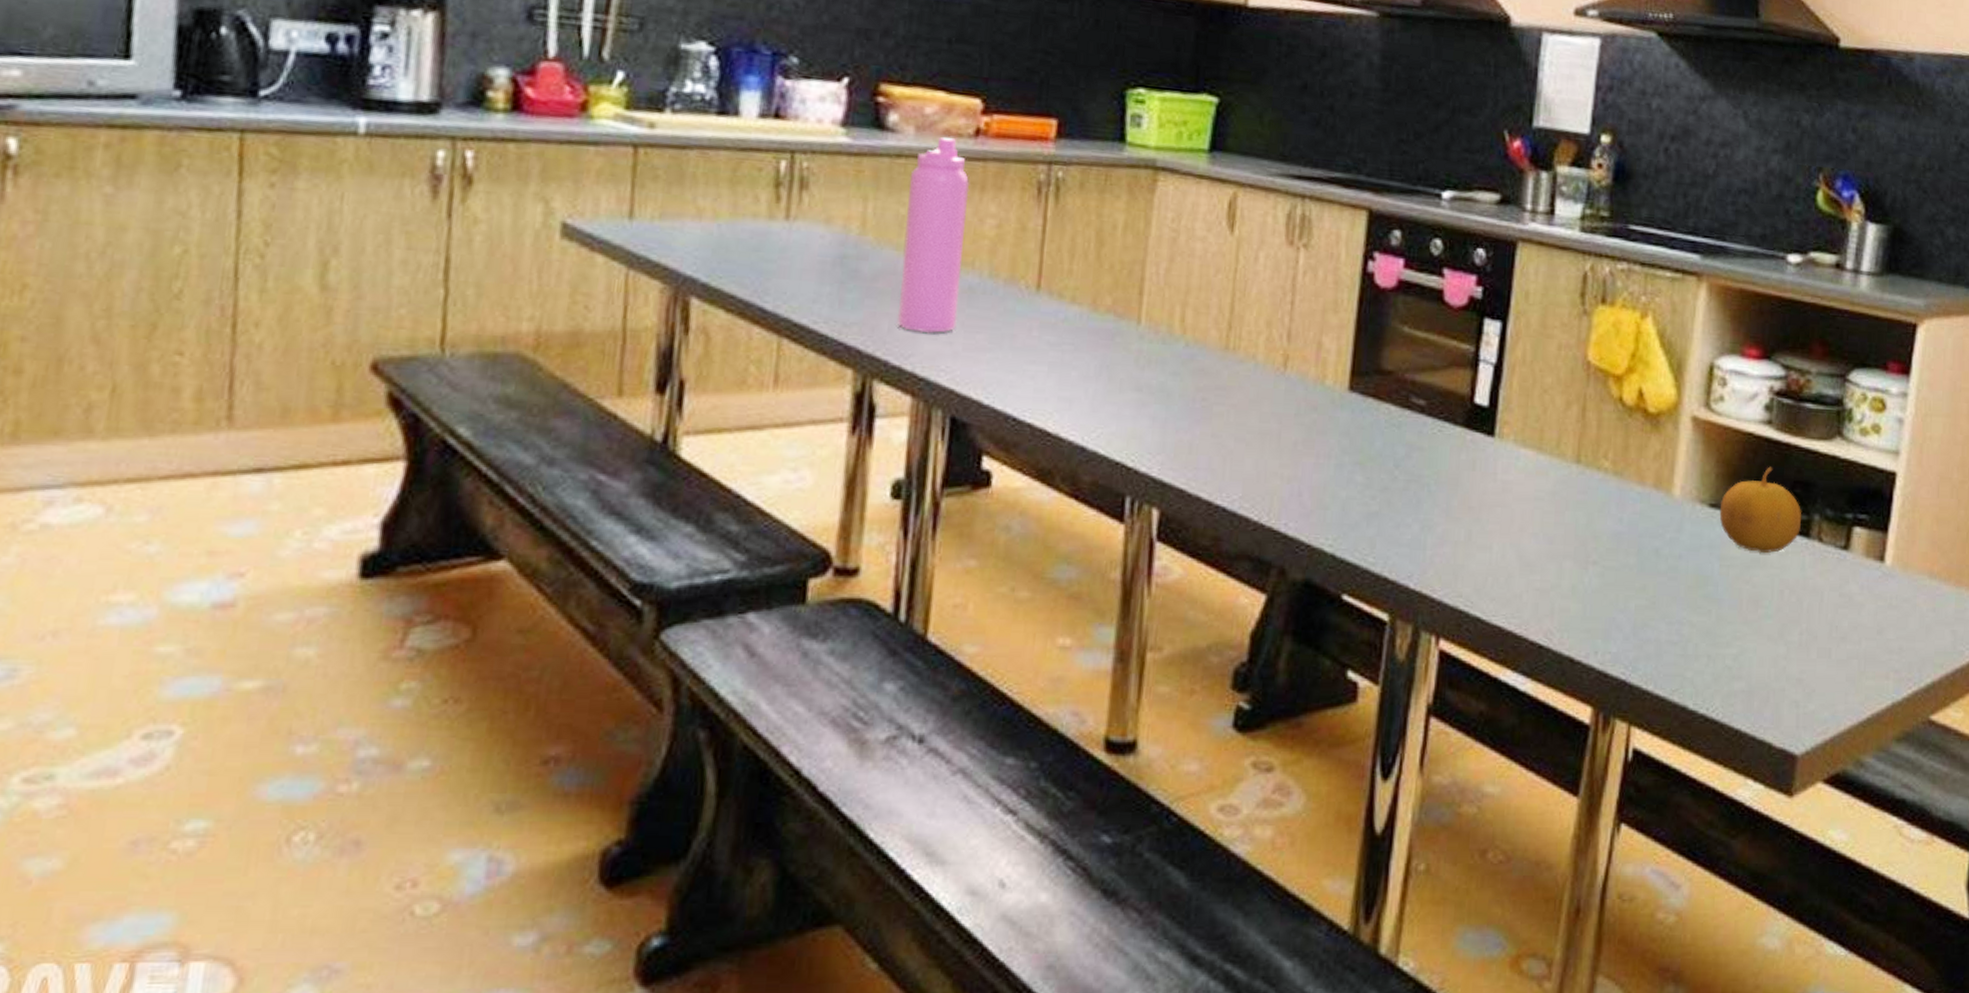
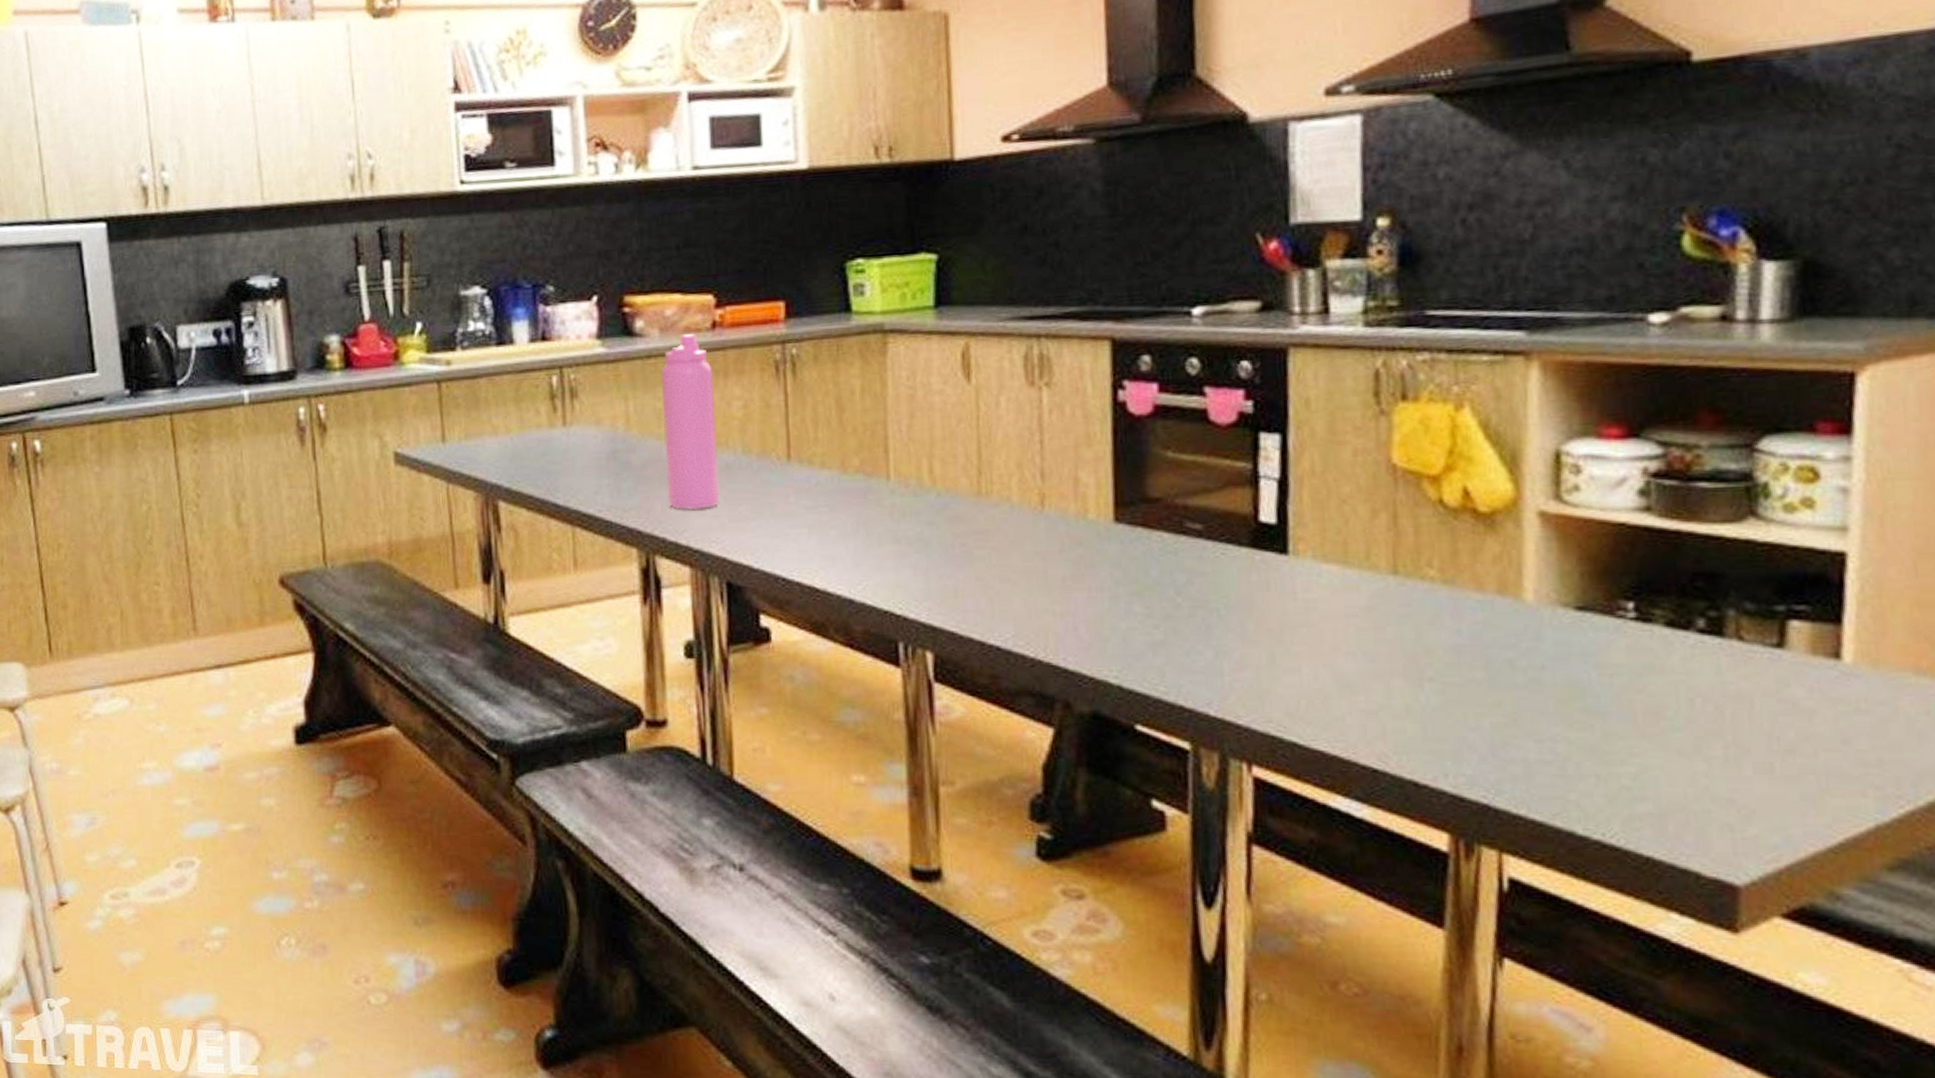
fruit: present [1719,466,1802,554] -> none [1589,559,1710,658]

